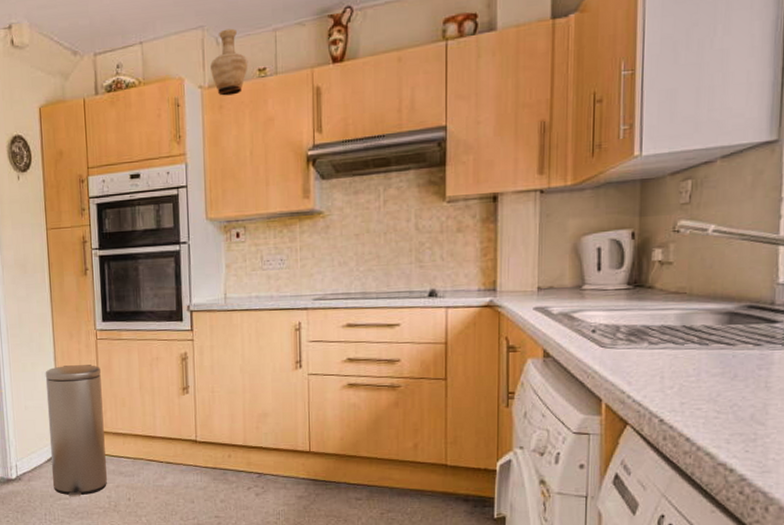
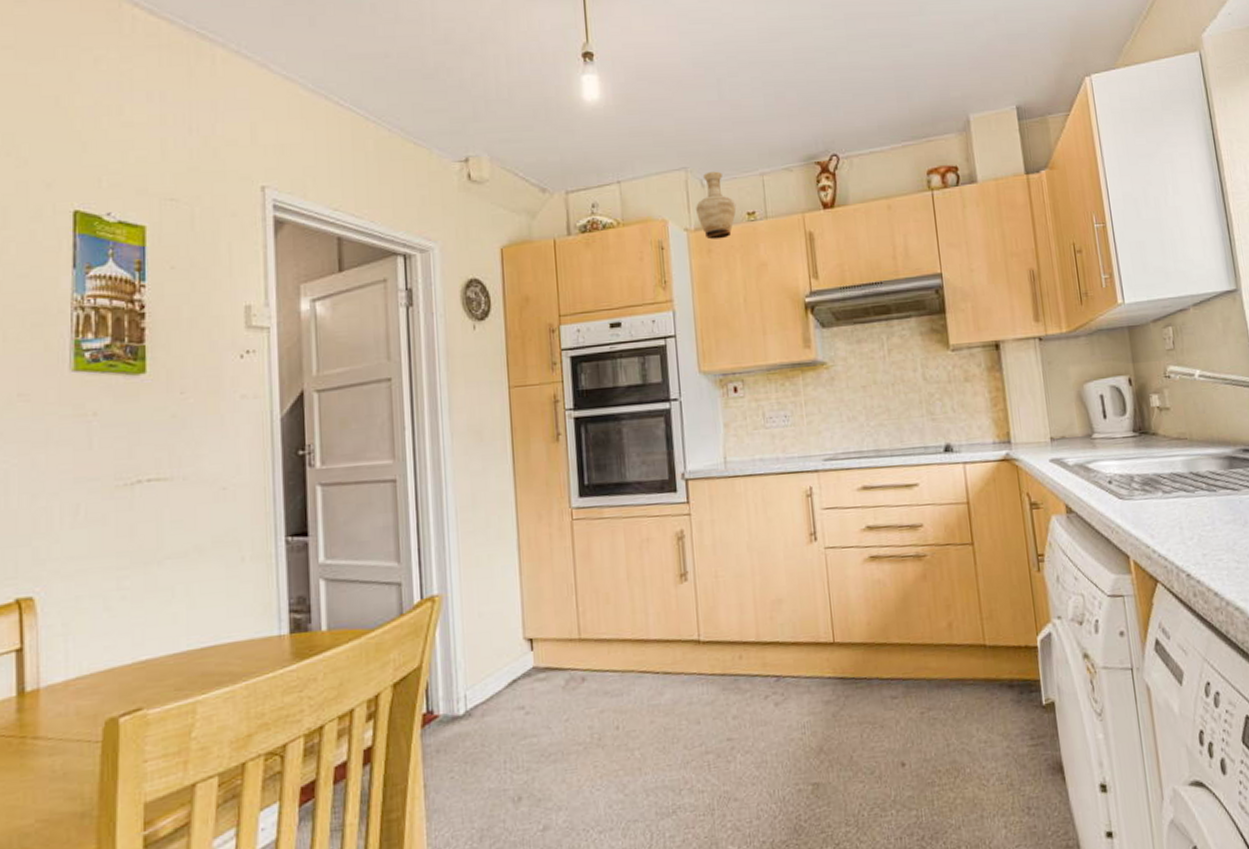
pedal bin: present [45,365,107,497] -> none [505,552,588,733]

